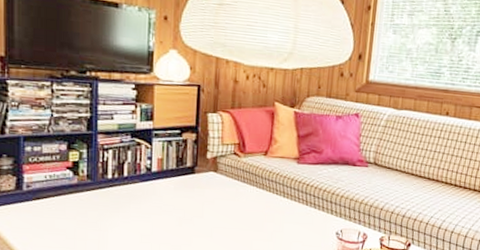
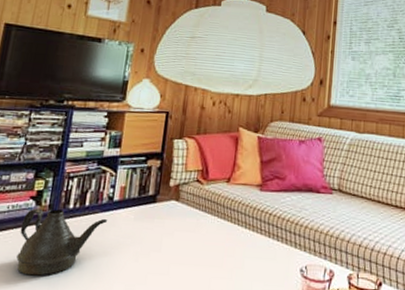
teapot: none [62,178,149,238] -> present [16,208,108,276]

